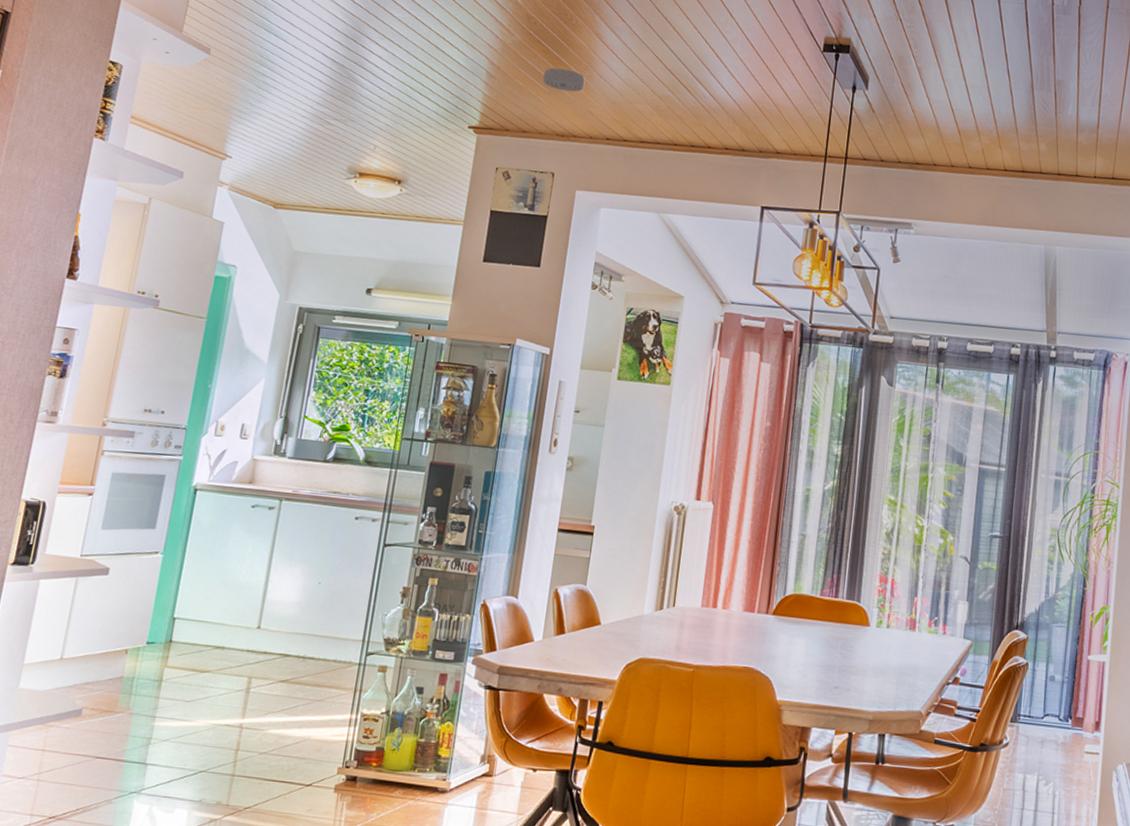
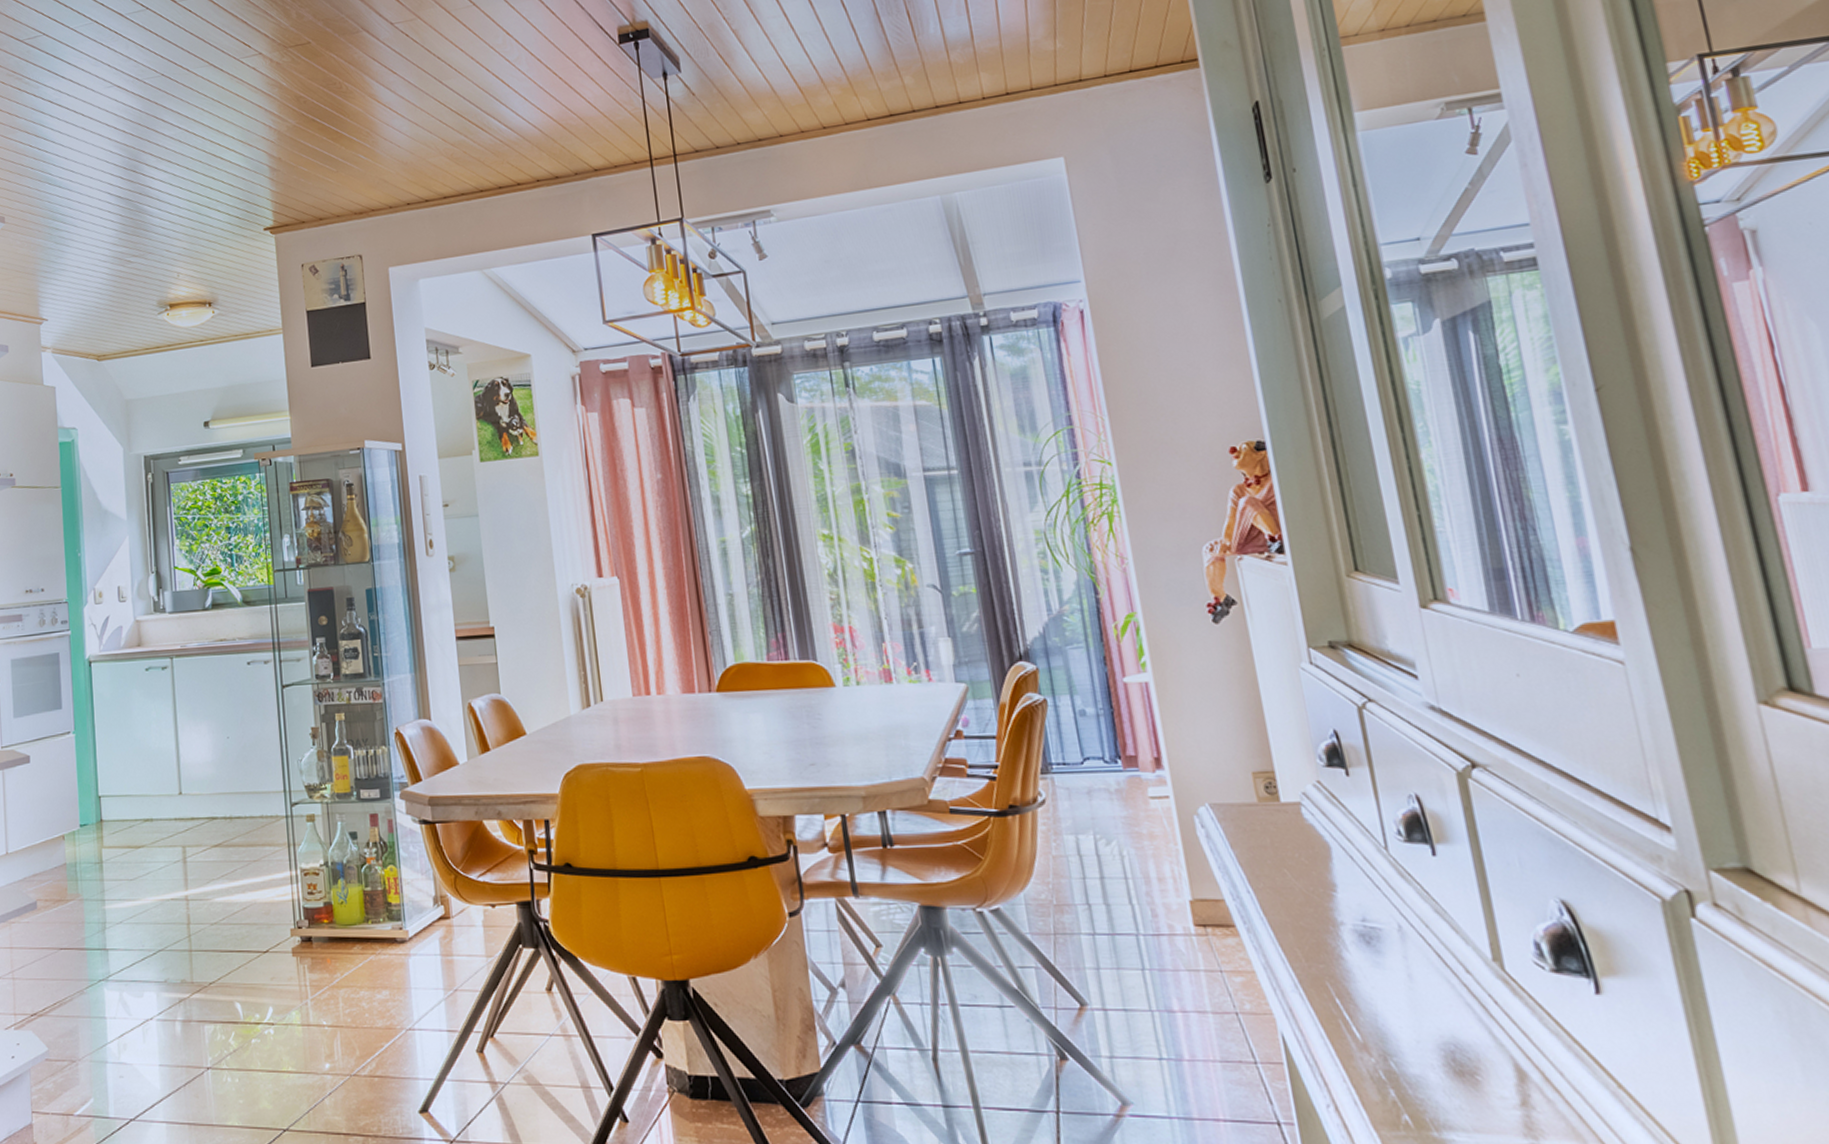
smoke detector: present [542,67,585,92] -> none [326,141,371,166]

